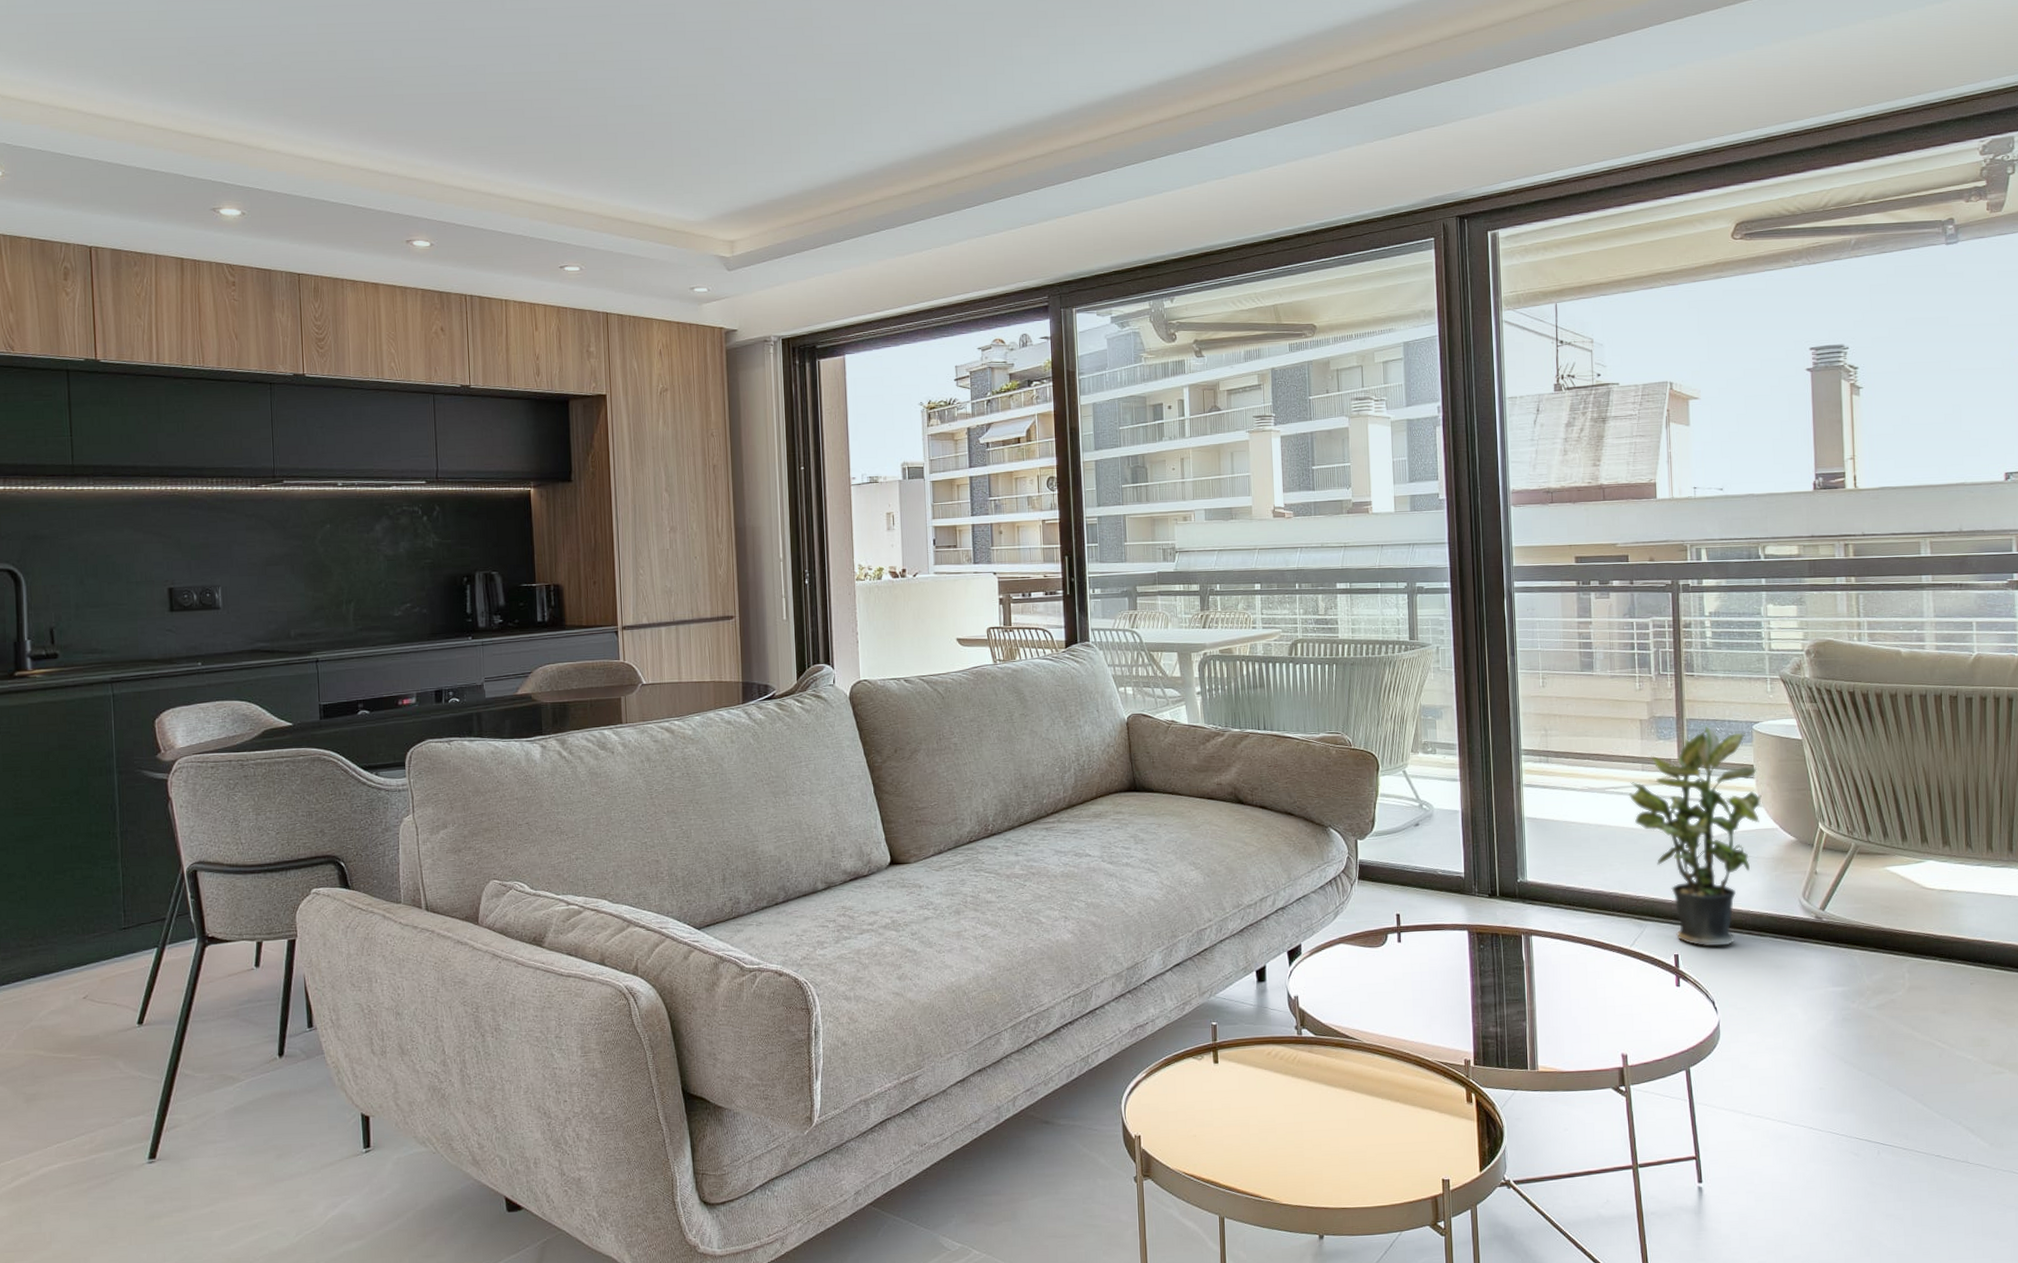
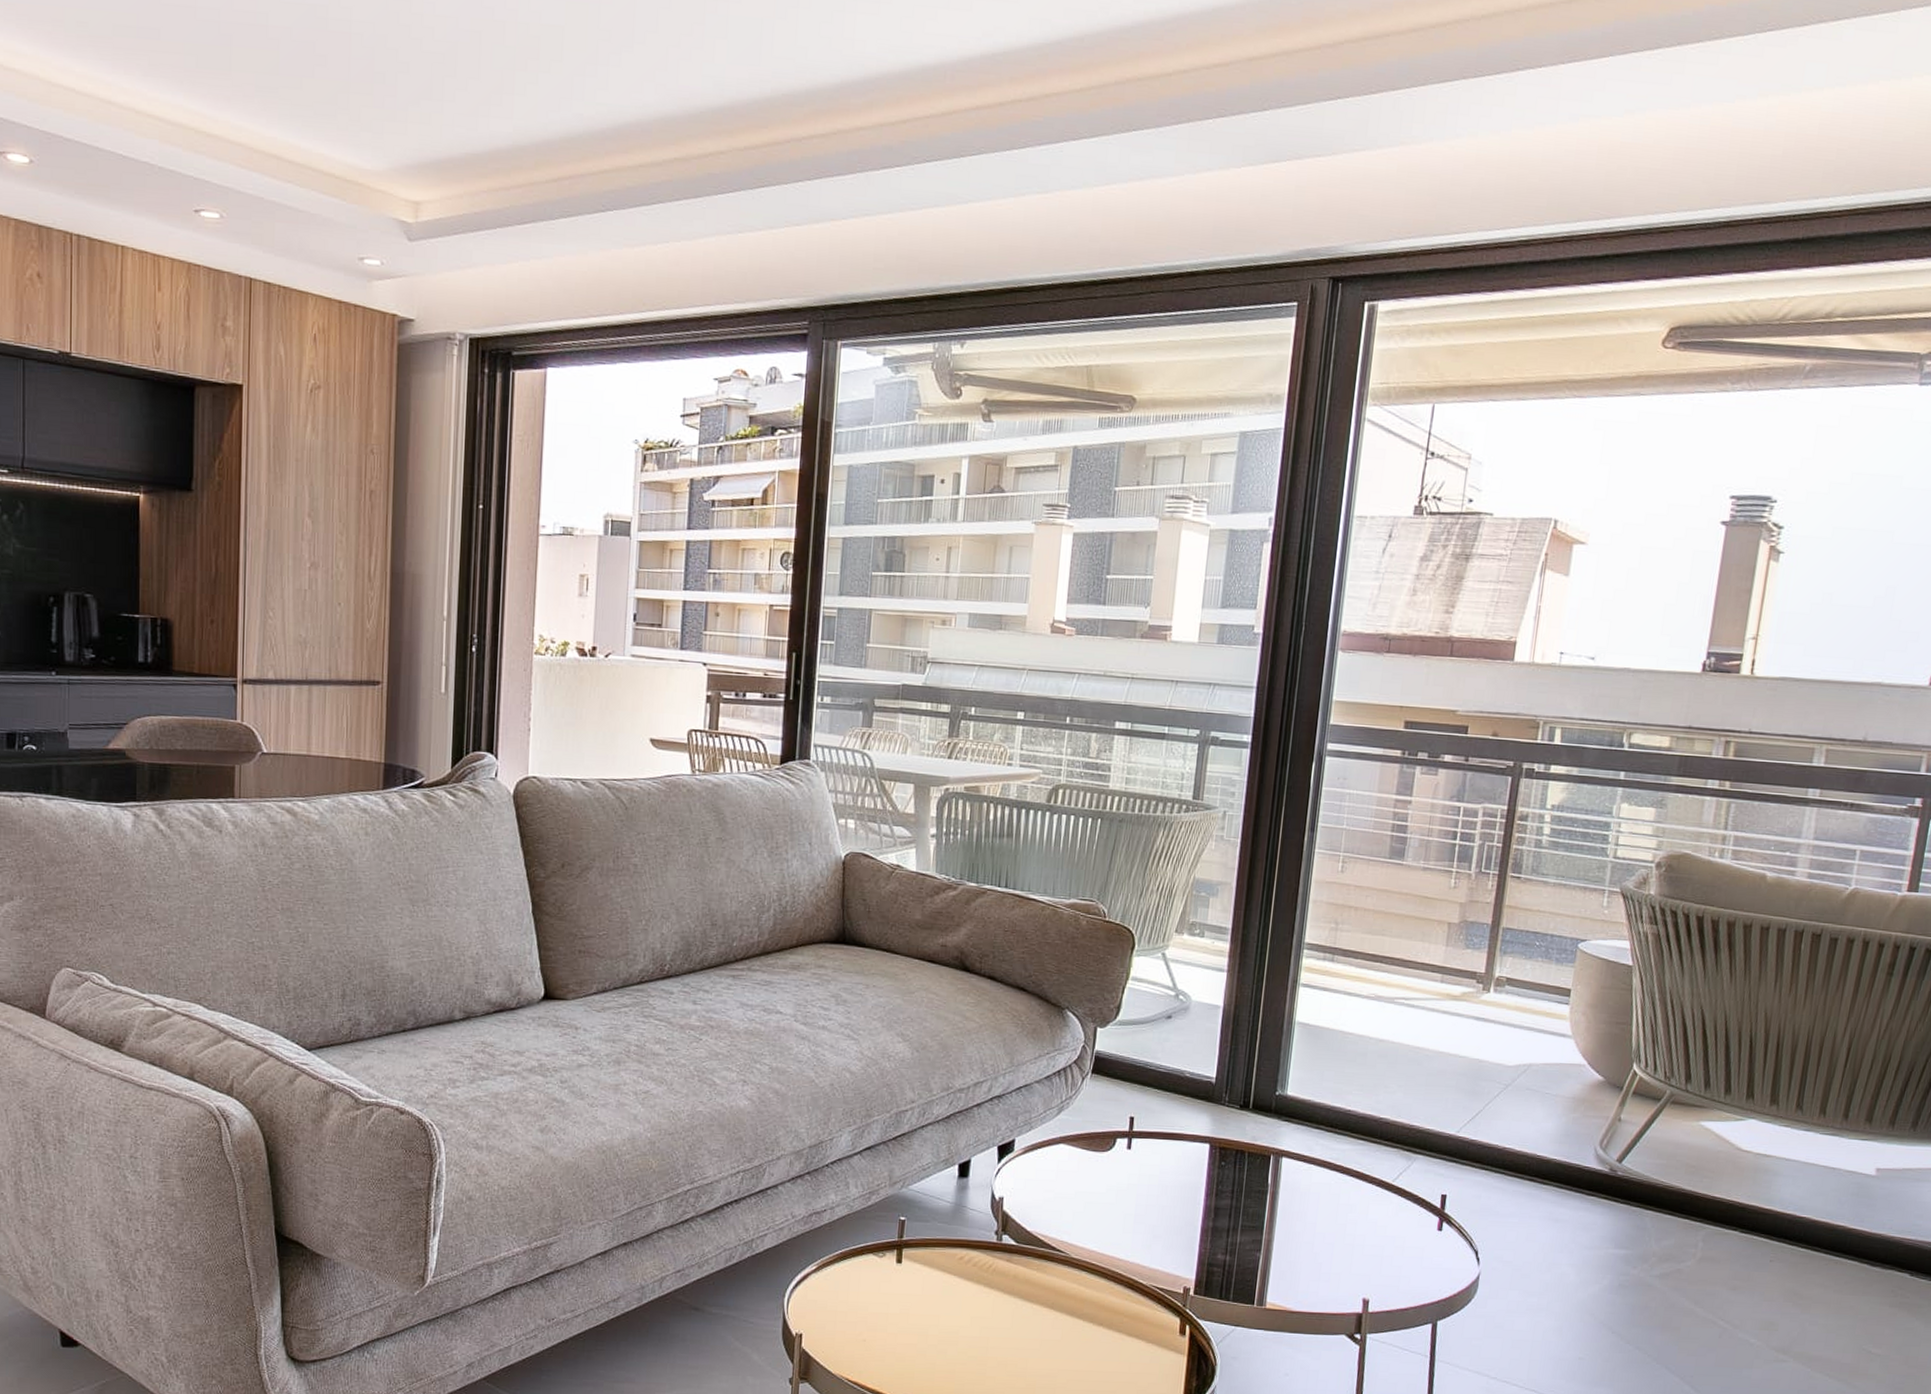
potted plant: present [1628,726,1762,947] -> none [1420,938,1574,1191]

